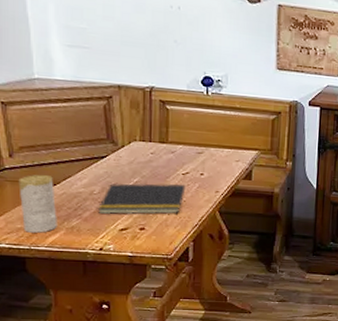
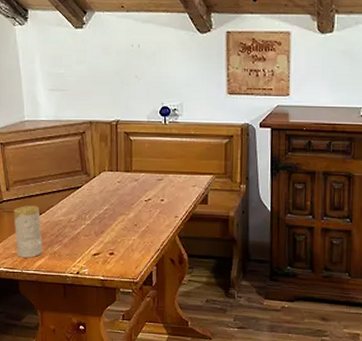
notepad: present [98,183,186,214] -> none [75,210,148,240]

